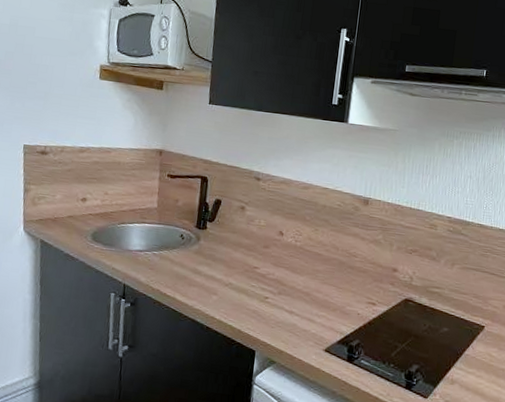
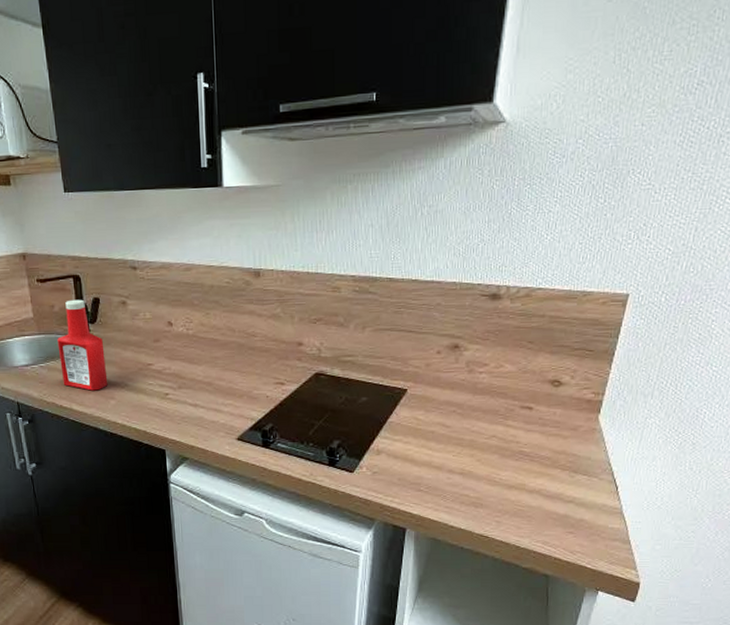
ketchup bottle: none [171,197,217,285] -> present [57,299,108,391]

